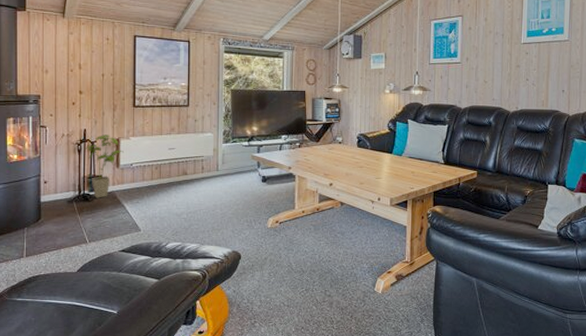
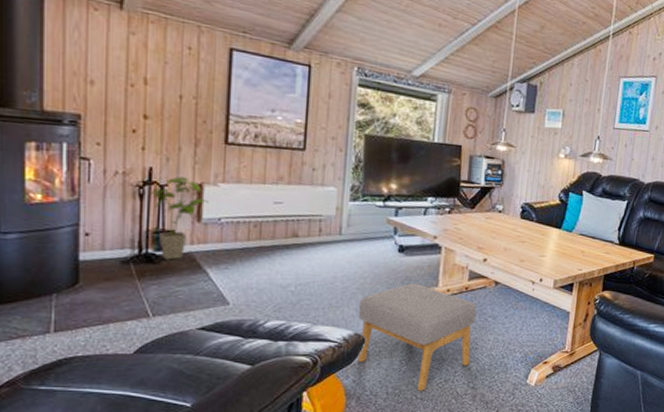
footstool: none [234,207,327,299] -> present [358,283,476,391]

